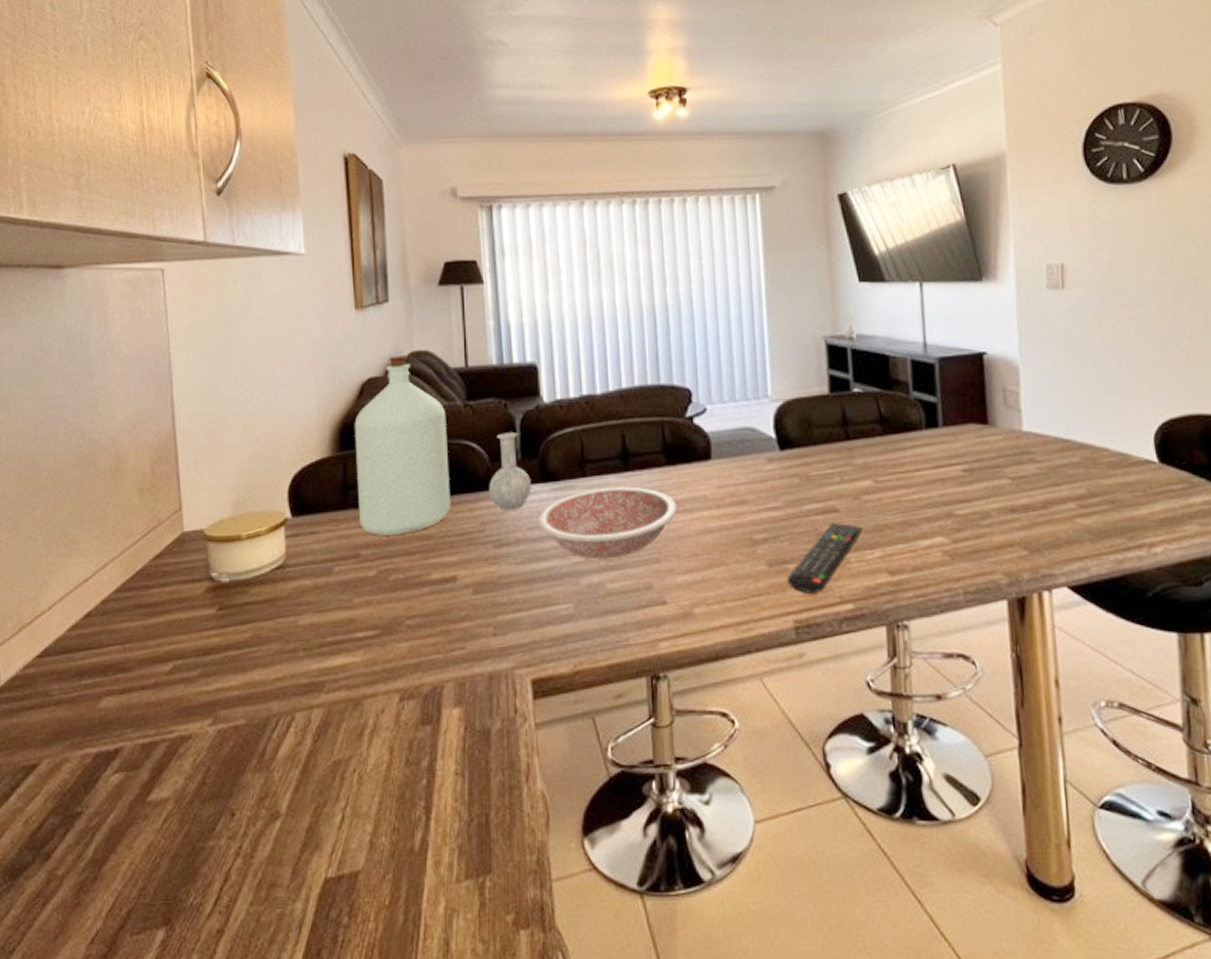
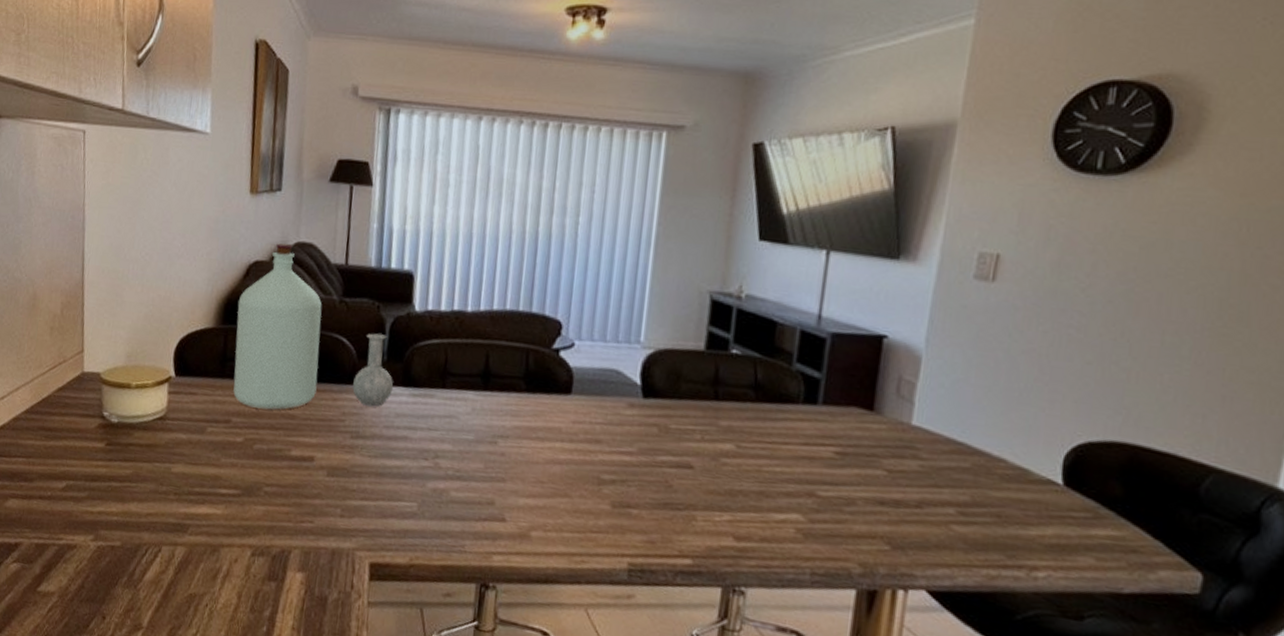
bowl: present [537,487,677,560] -> none [393,401,530,470]
remote control: present [787,522,863,593] -> none [628,477,716,542]

